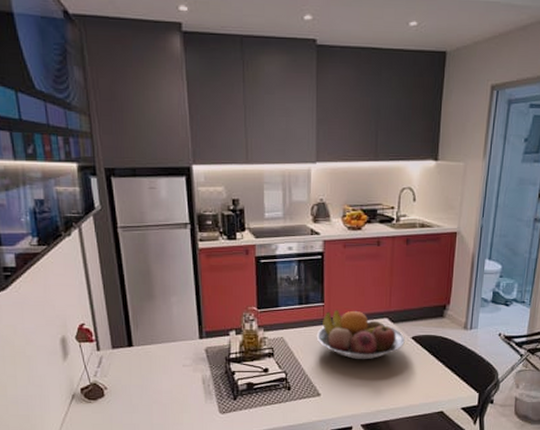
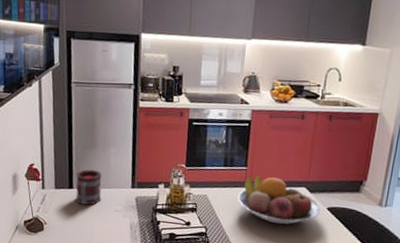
mug: none [135,323,167,364] -> present [75,169,102,206]

